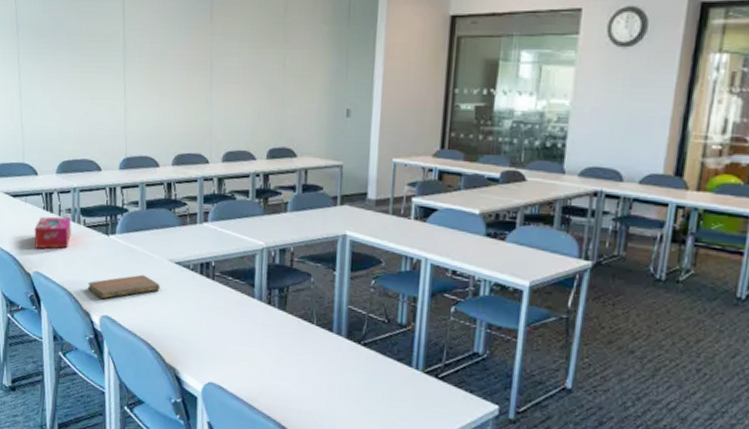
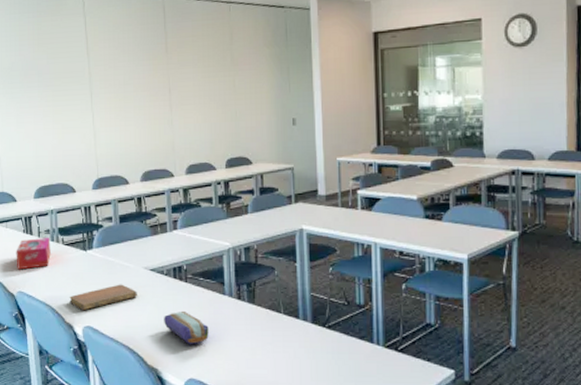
pencil case: none [186,310,234,348] -> present [164,310,209,345]

